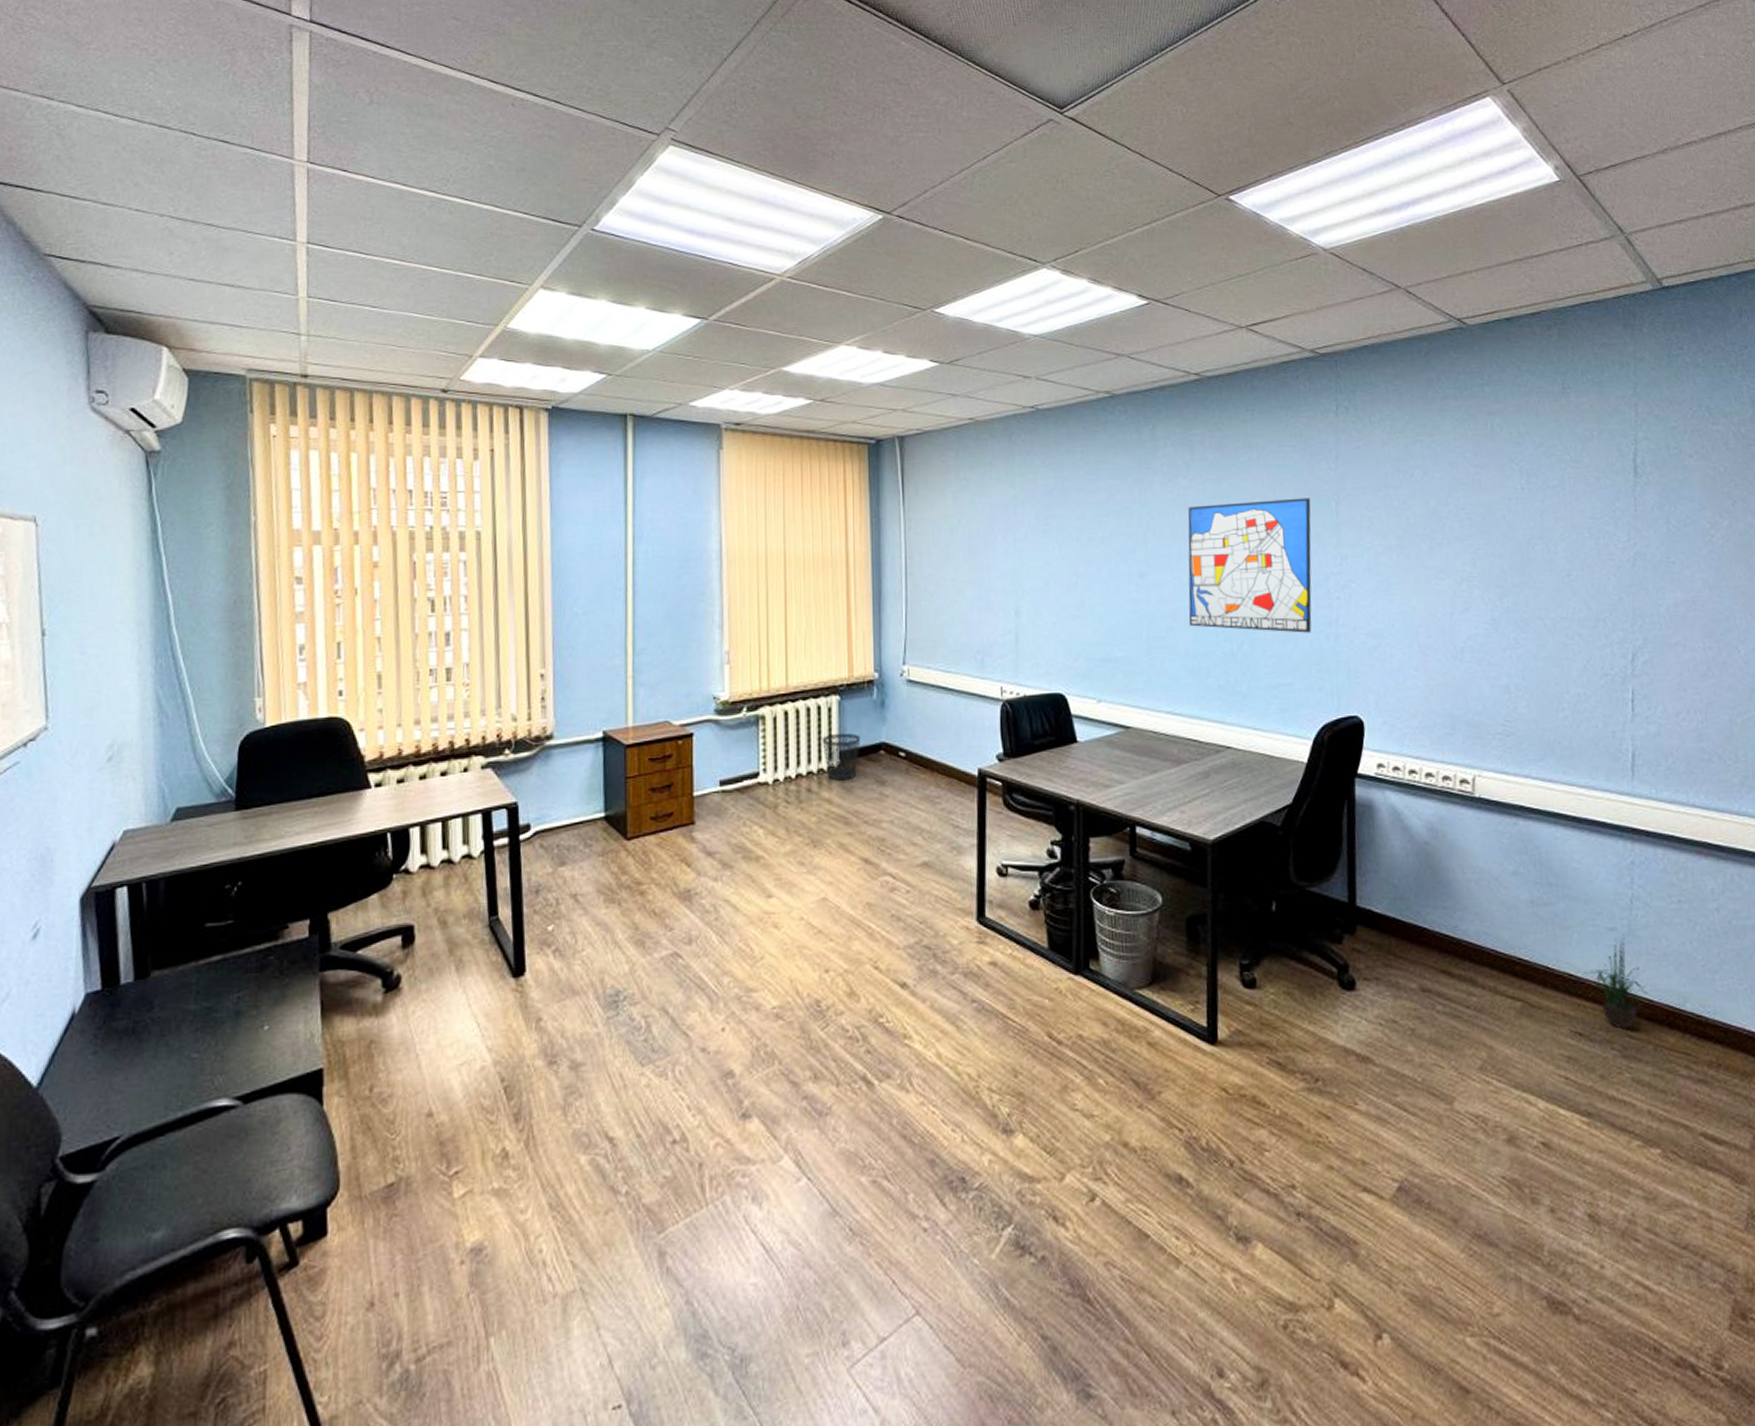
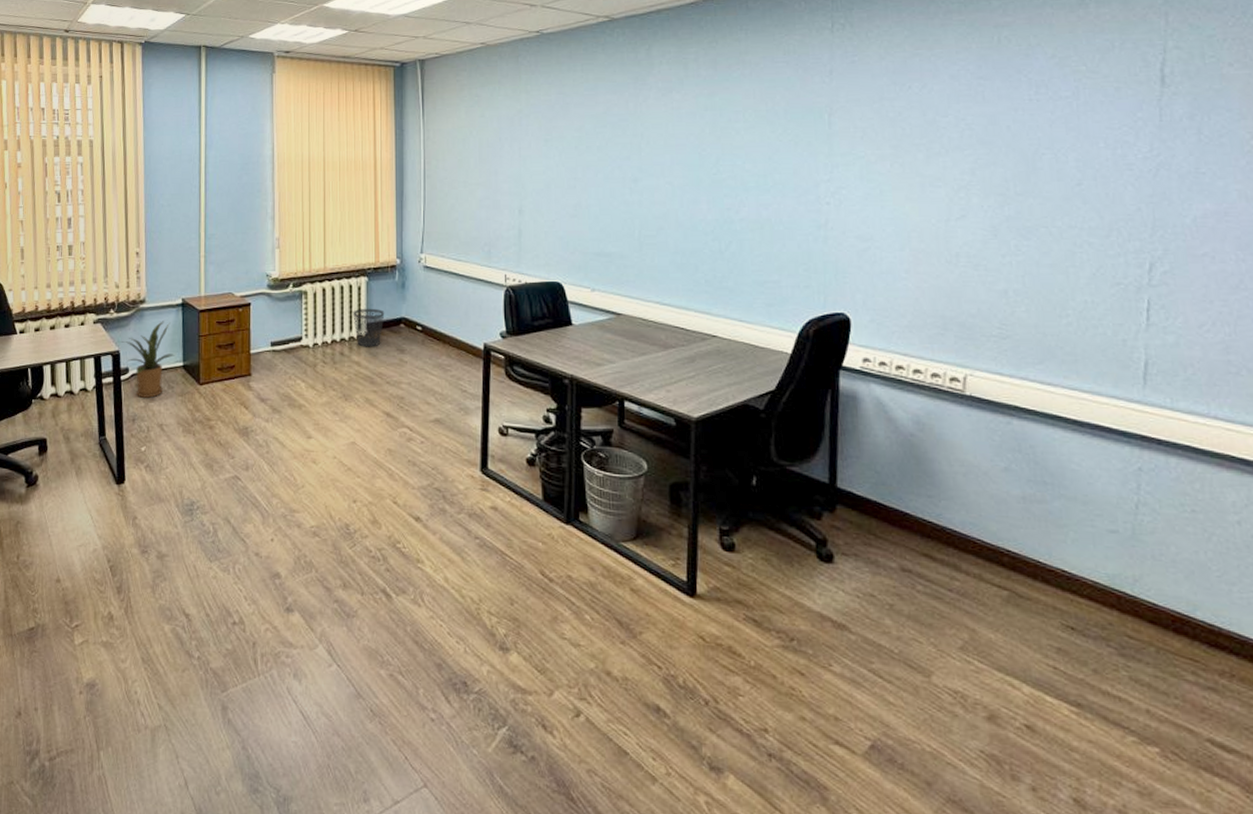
house plant: none [516,761,593,862] -> present [118,321,174,398]
wall art: present [1187,498,1312,633] -> none [679,110,803,235]
potted plant: present [1584,934,1649,1031] -> none [1080,537,1153,630]

